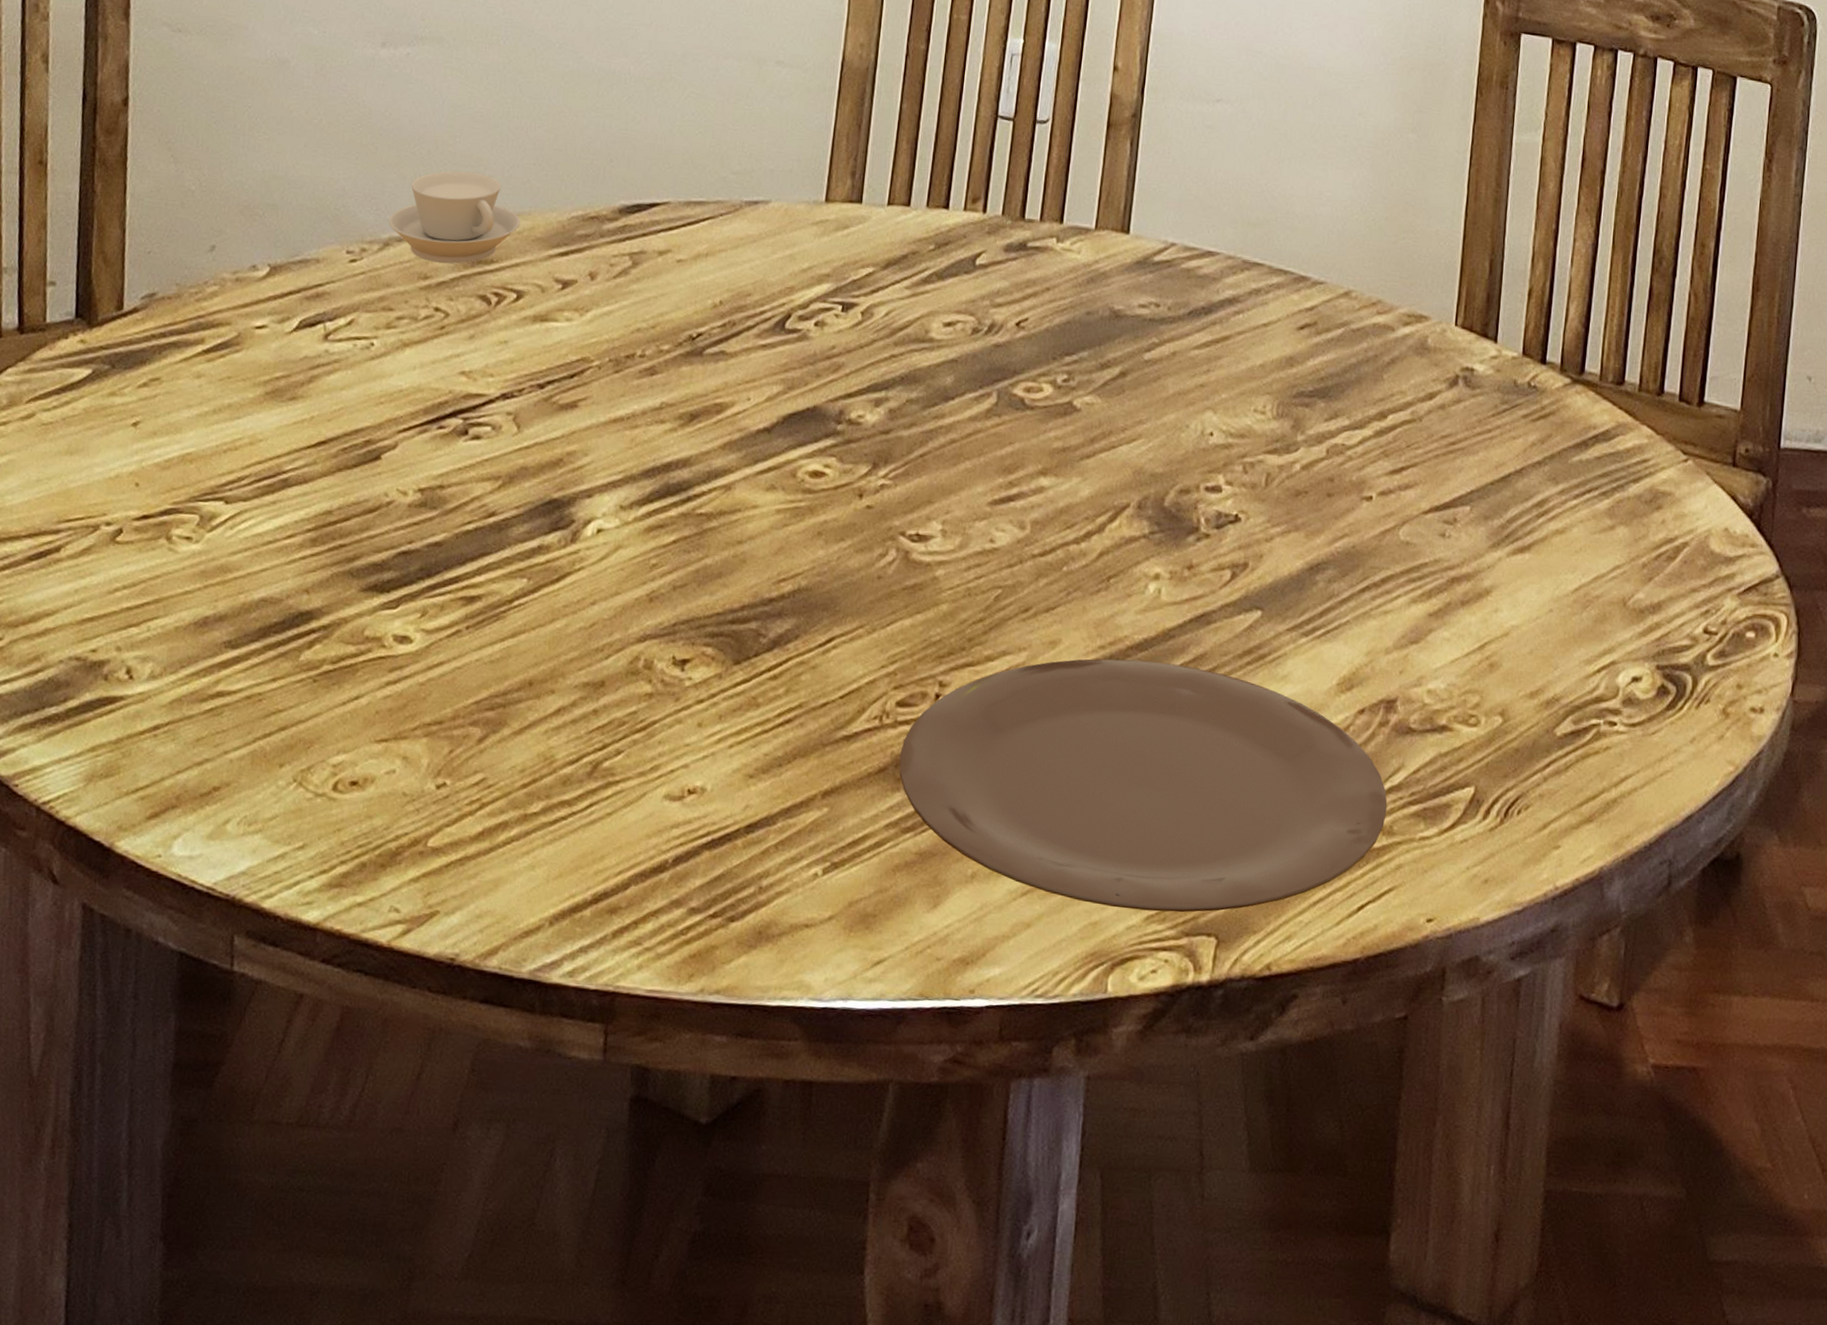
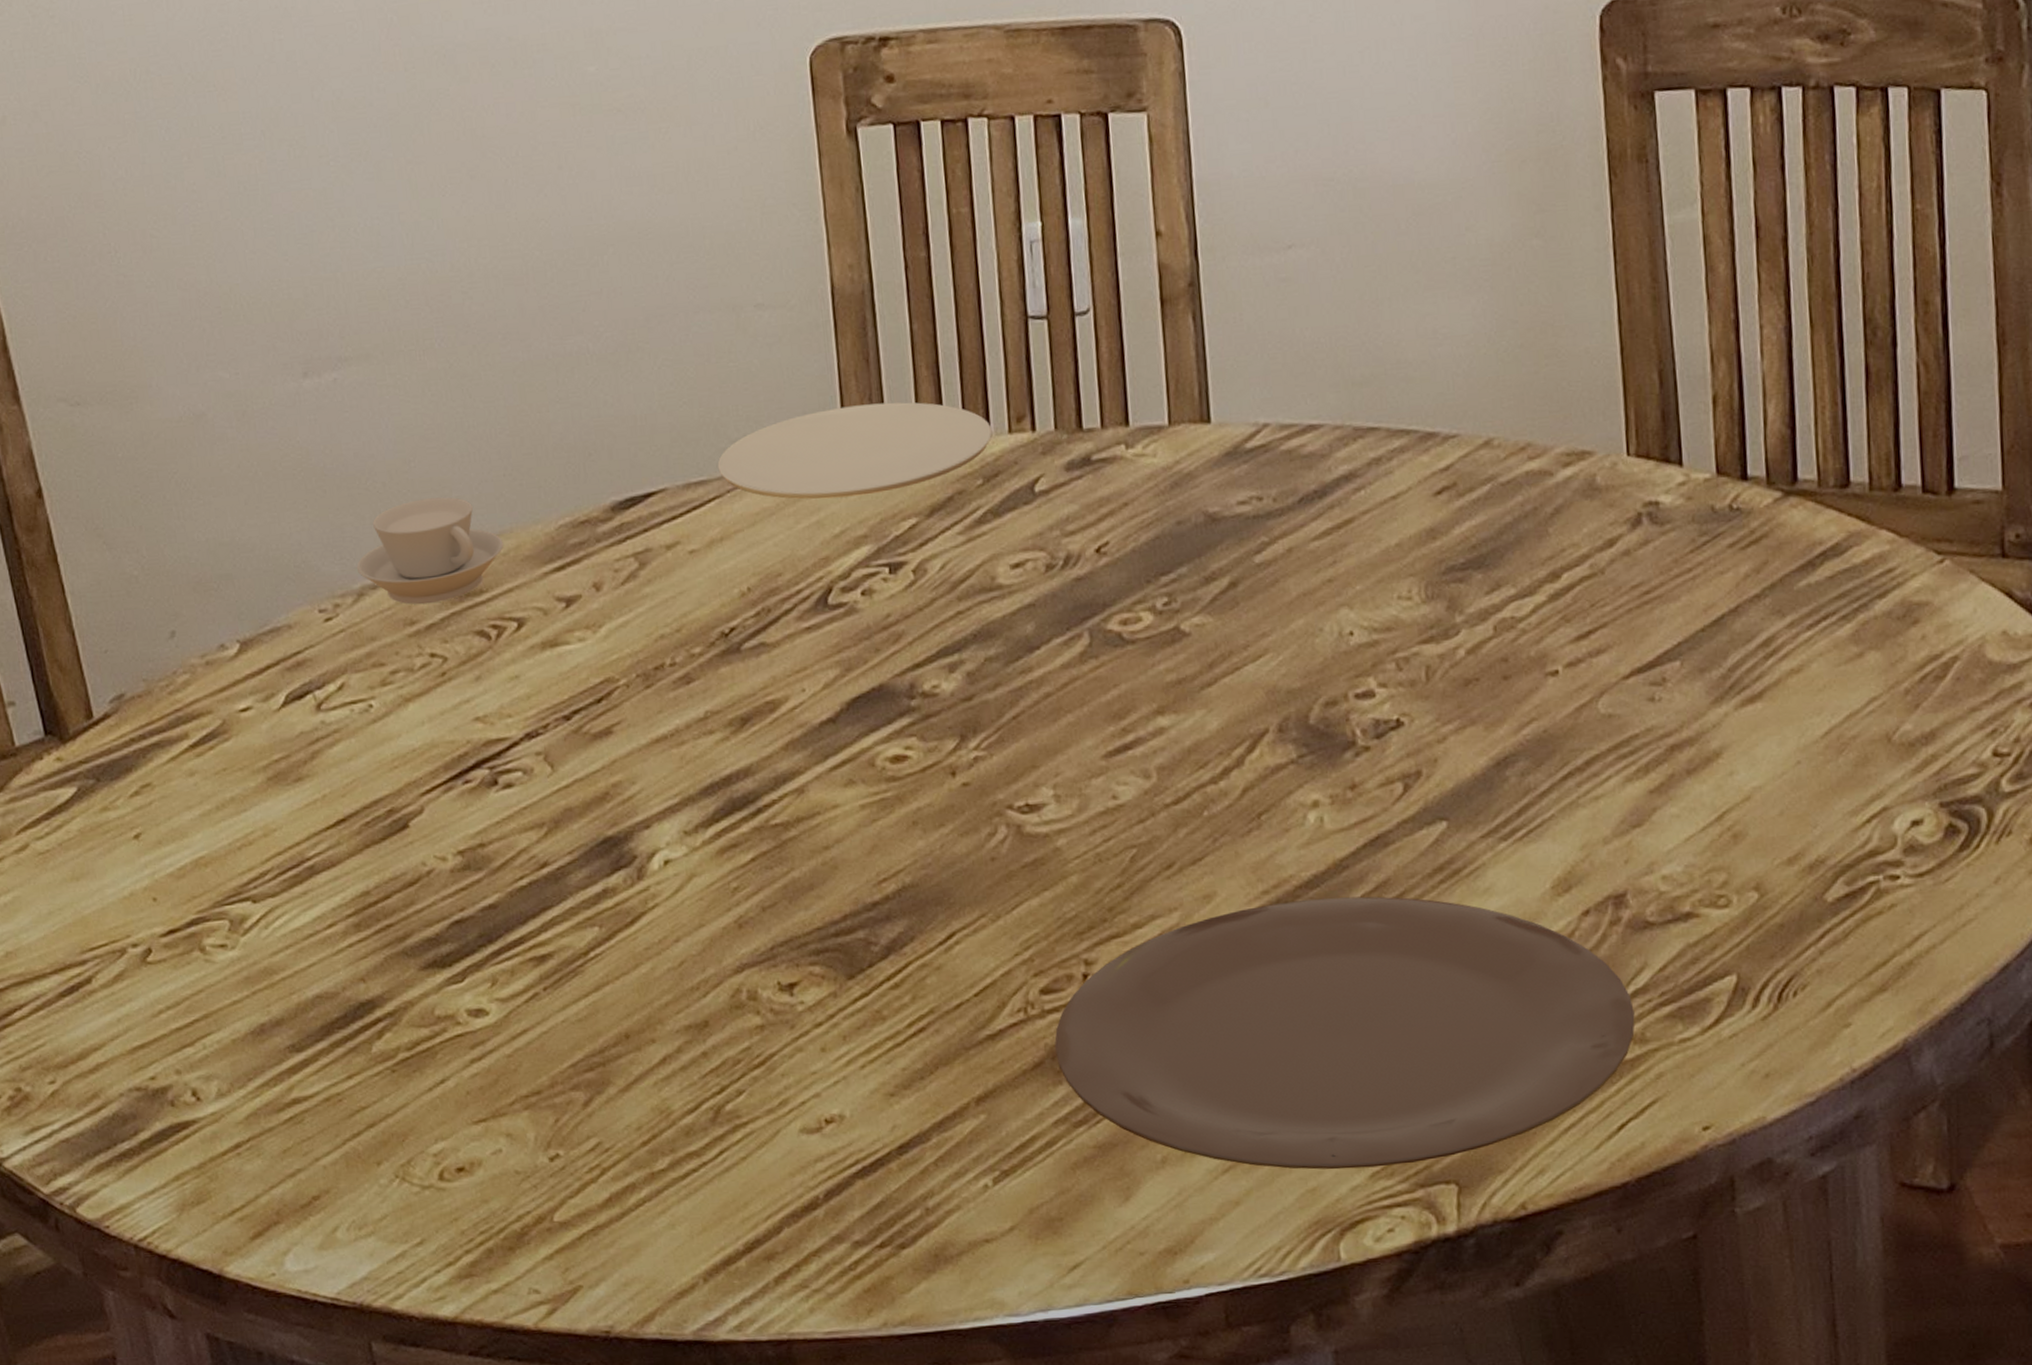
plate: none [716,161,951,241] -> present [717,402,993,500]

